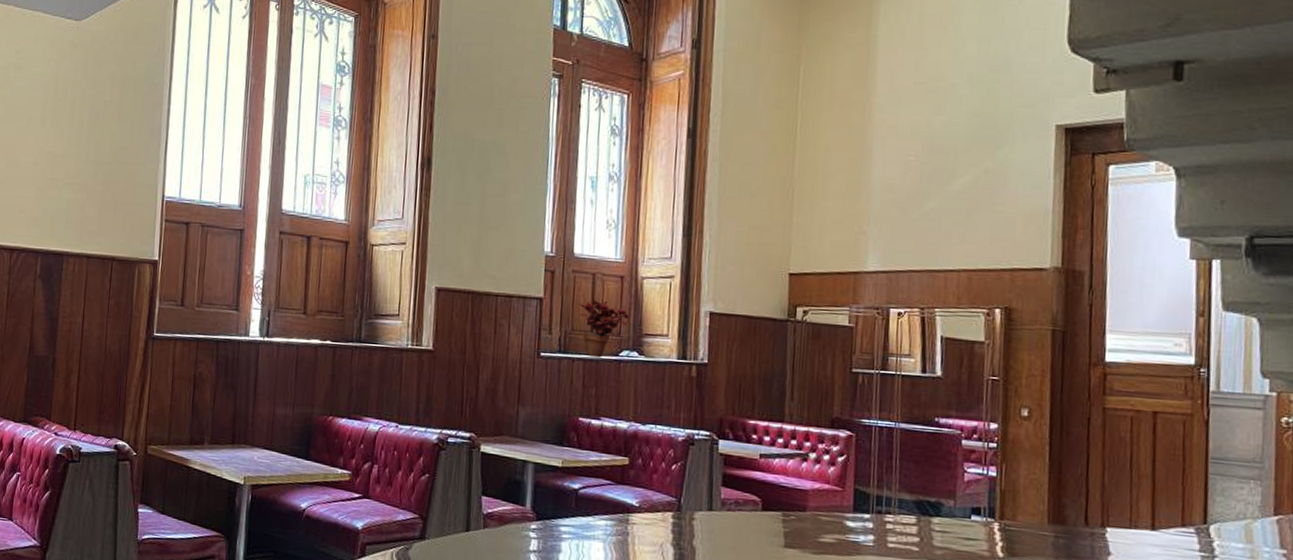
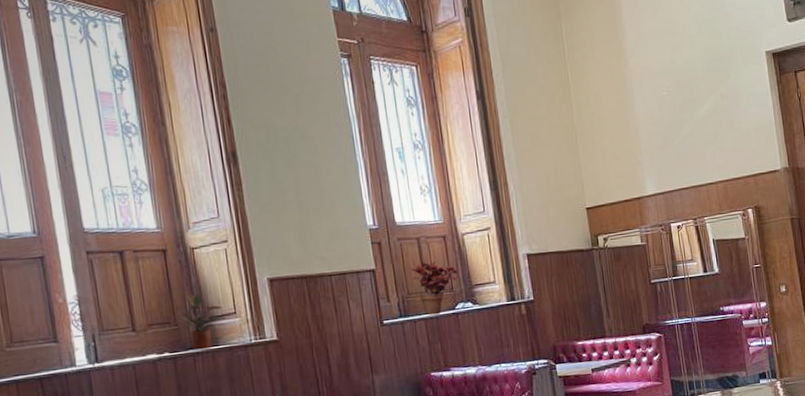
potted plant: none [346,285,389,345] -> present [175,291,226,350]

